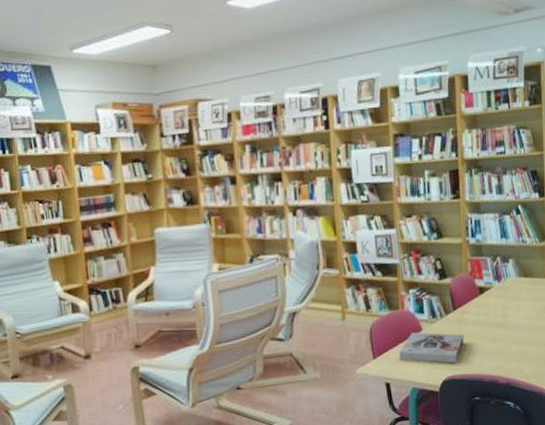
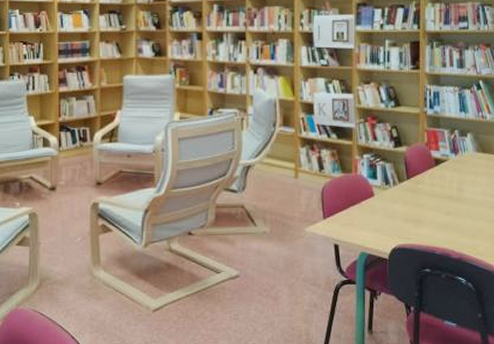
book: present [399,332,464,364] -> none [350,197,417,232]

